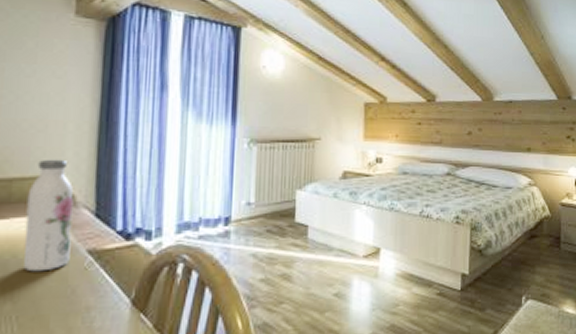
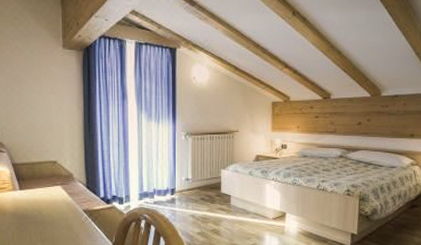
water bottle: present [23,159,74,272] -> none [44,149,73,223]

